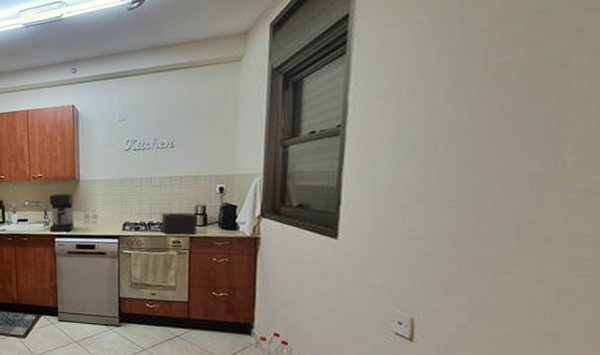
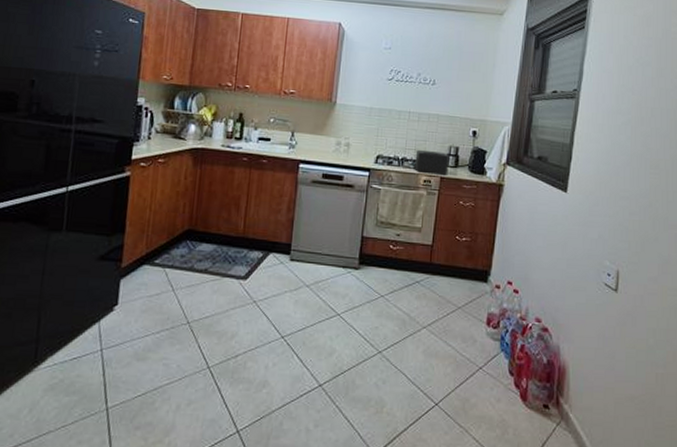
coffee maker: present [49,193,74,232] -> none [294,114,327,158]

